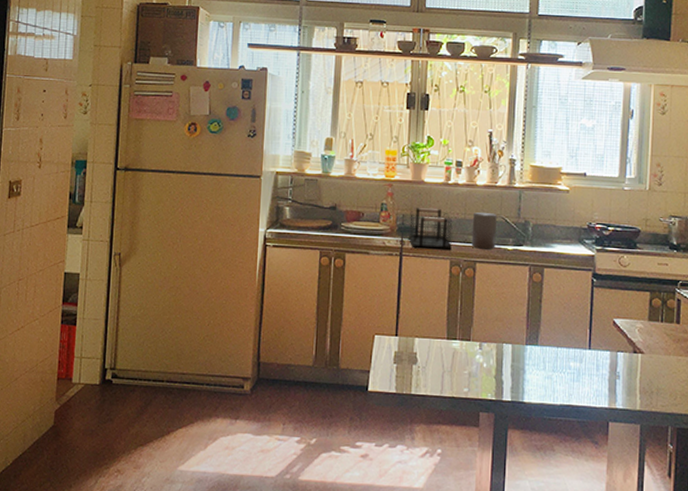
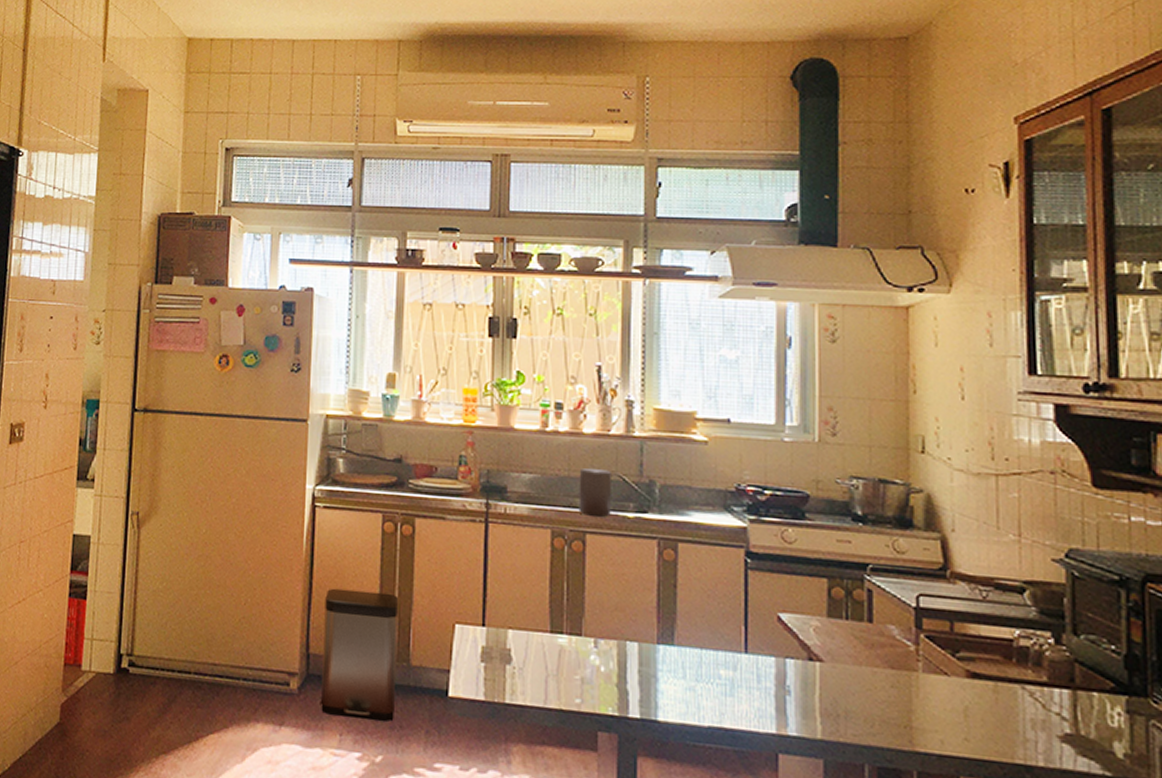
pedal bin: none [268,310,332,412] -> present [321,588,399,722]
dish rack: present [409,207,453,251] -> none [496,460,553,517]

